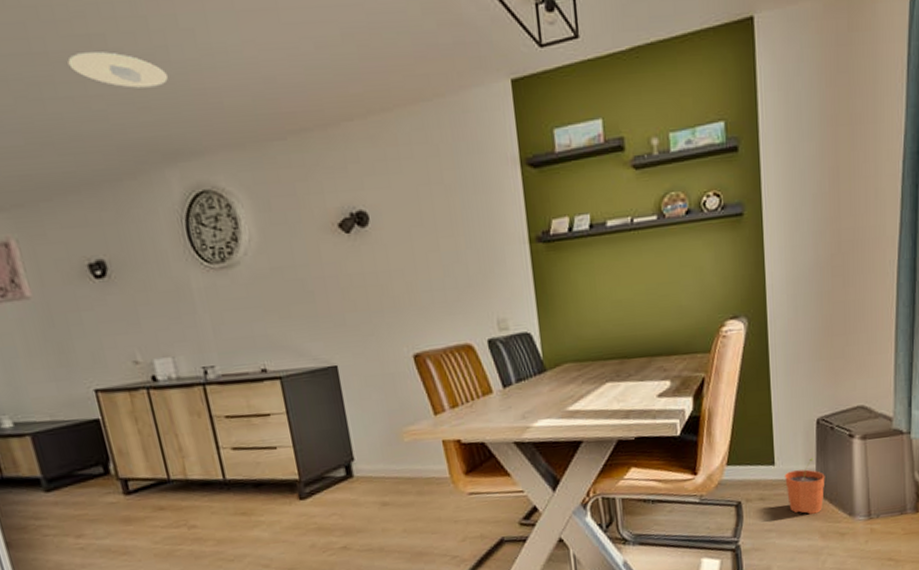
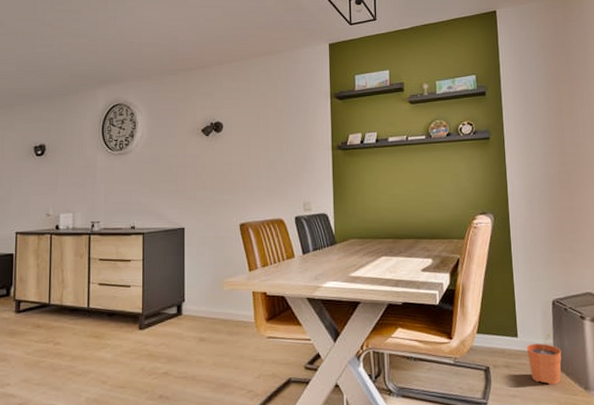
recessed light: present [67,52,169,88] -> none [55,20,113,41]

